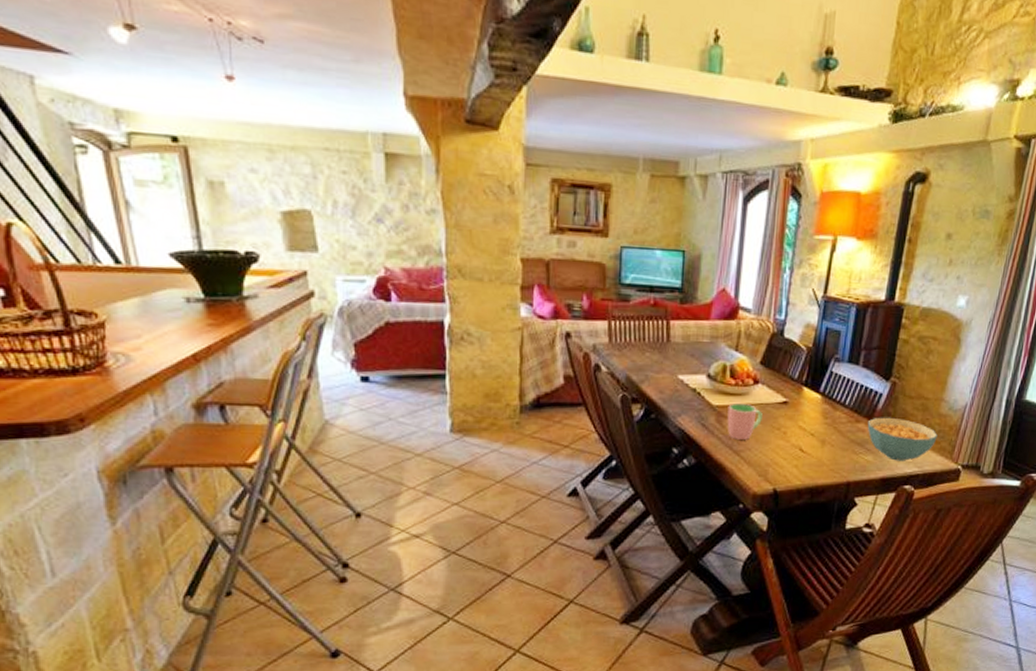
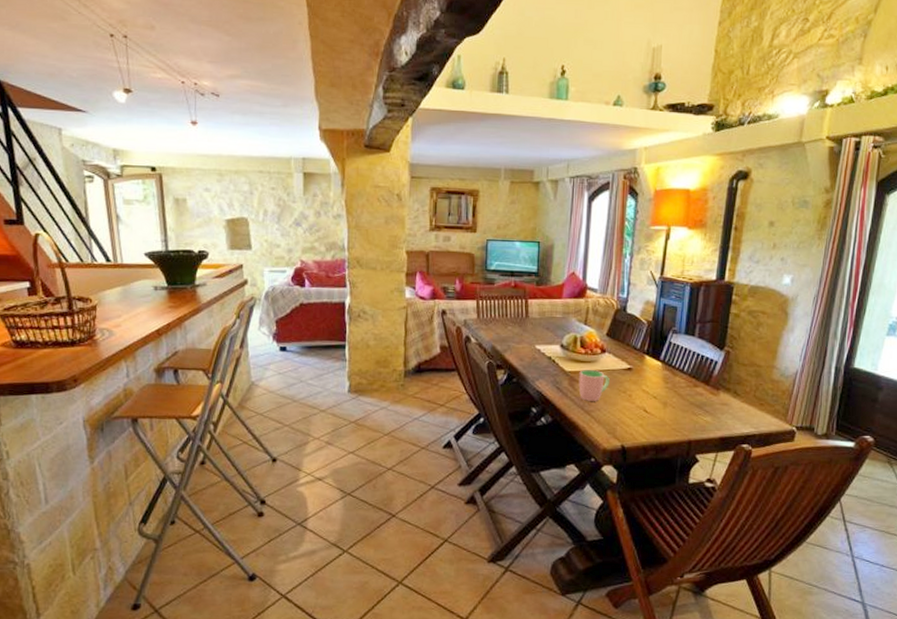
cereal bowl: present [867,417,937,461] -> none [705,382,771,422]

